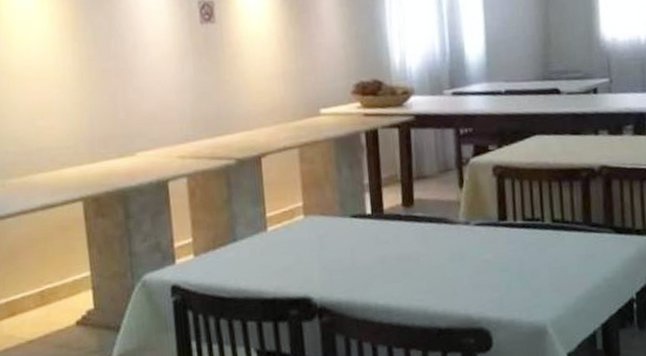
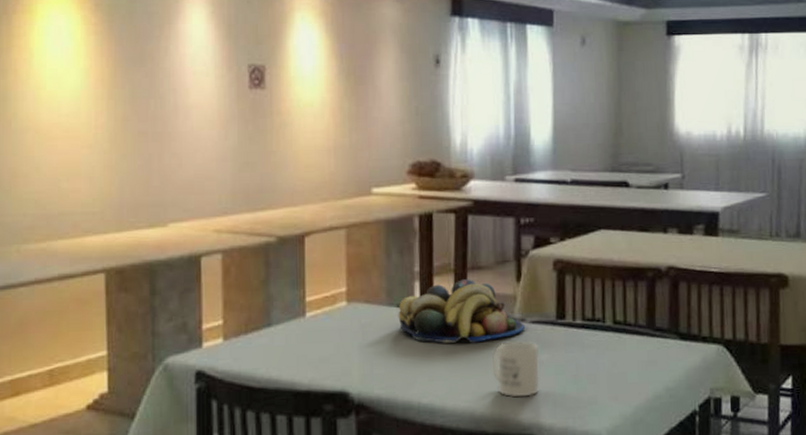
fruit bowl: none [351,188,469,248] -> present [398,279,525,343]
mug: none [441,242,486,295] -> present [492,341,540,398]

